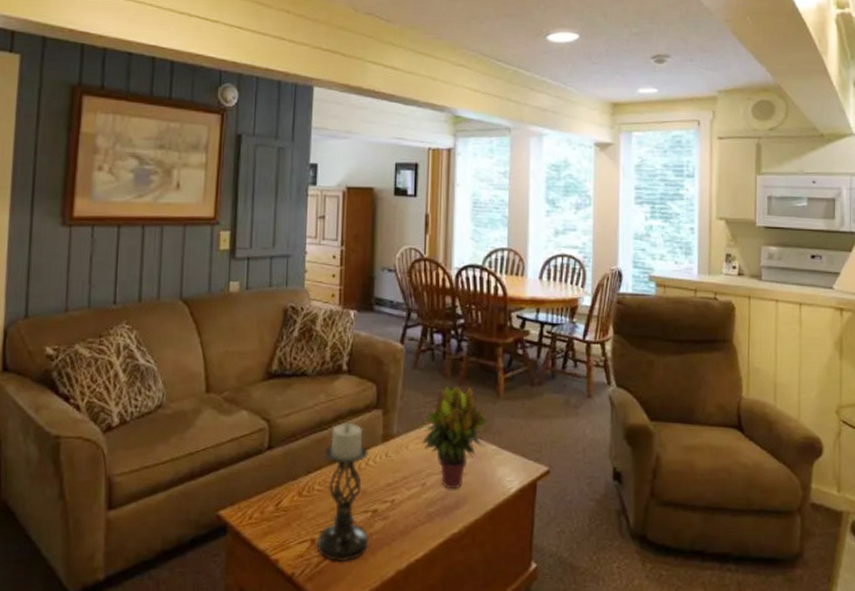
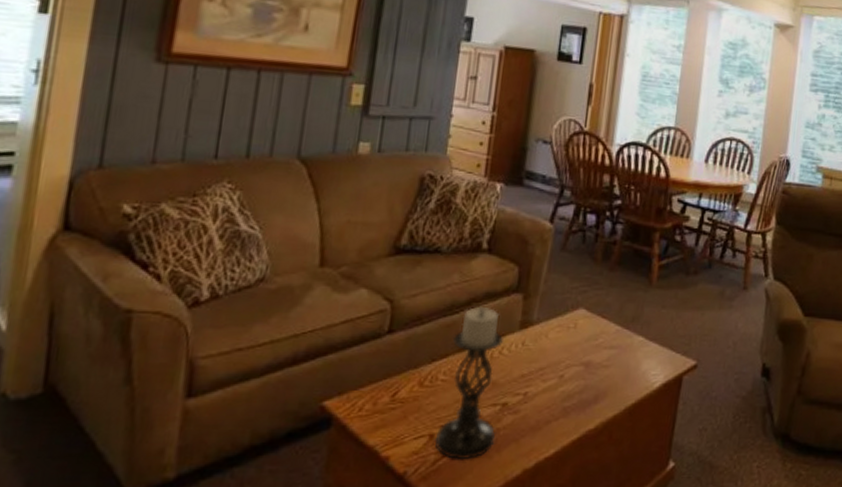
potted plant: present [421,385,487,490] -> none [562,270,638,383]

